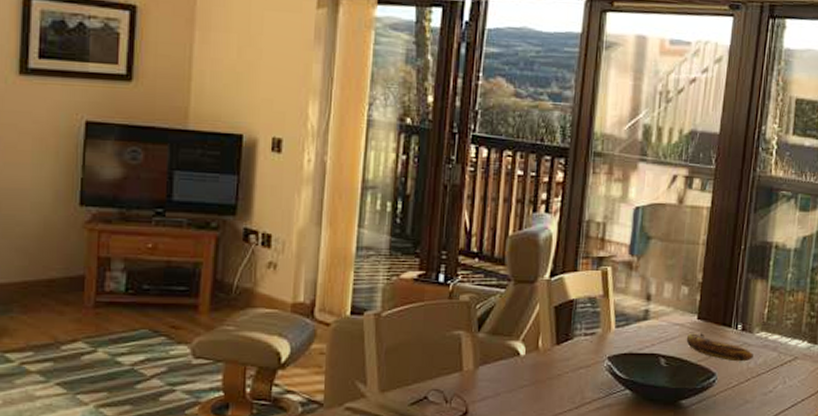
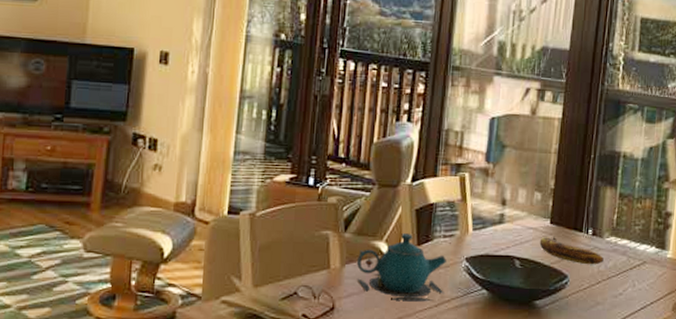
teapot: none [491,332,587,403] -> present [356,233,446,301]

